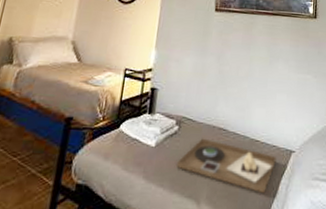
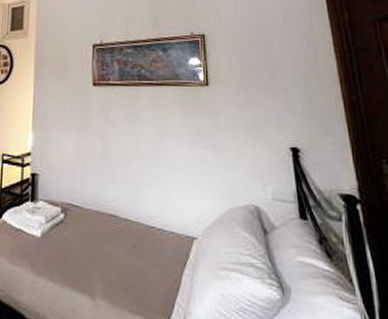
platter: present [177,138,276,194] -> none [66,226,176,287]

